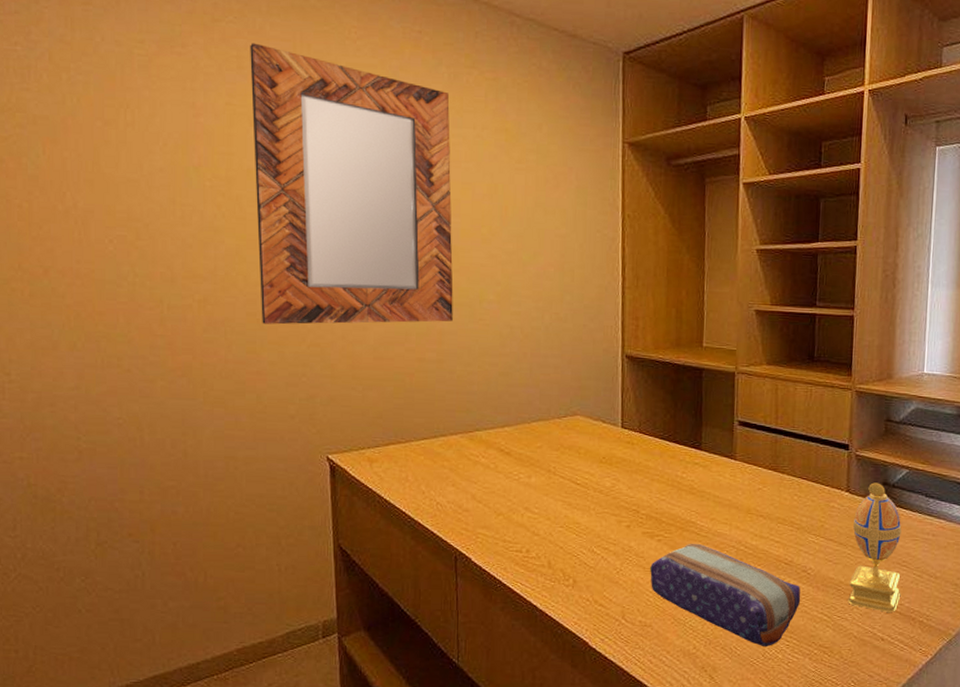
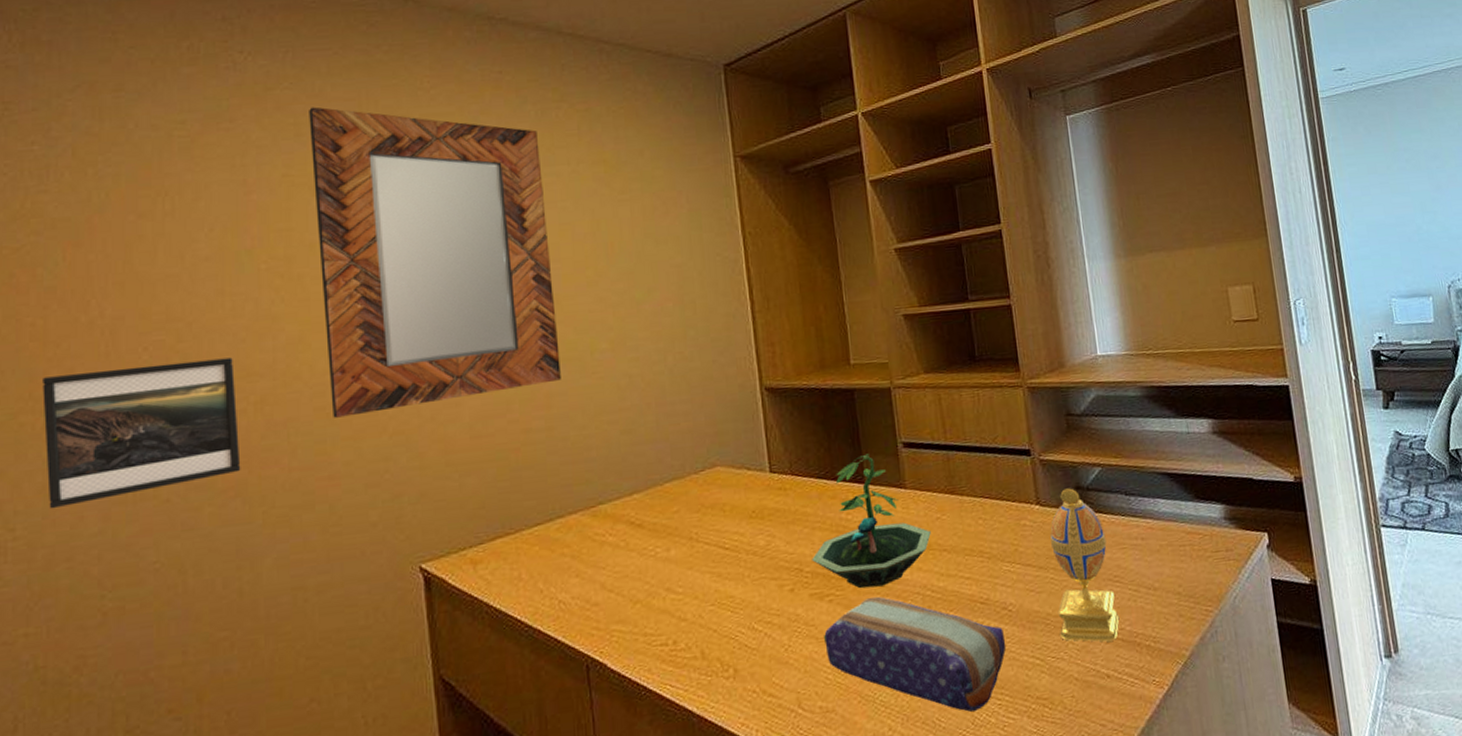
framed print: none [29,253,187,363] -> present [42,357,241,509]
terrarium: none [648,425,752,536] -> present [812,453,931,589]

